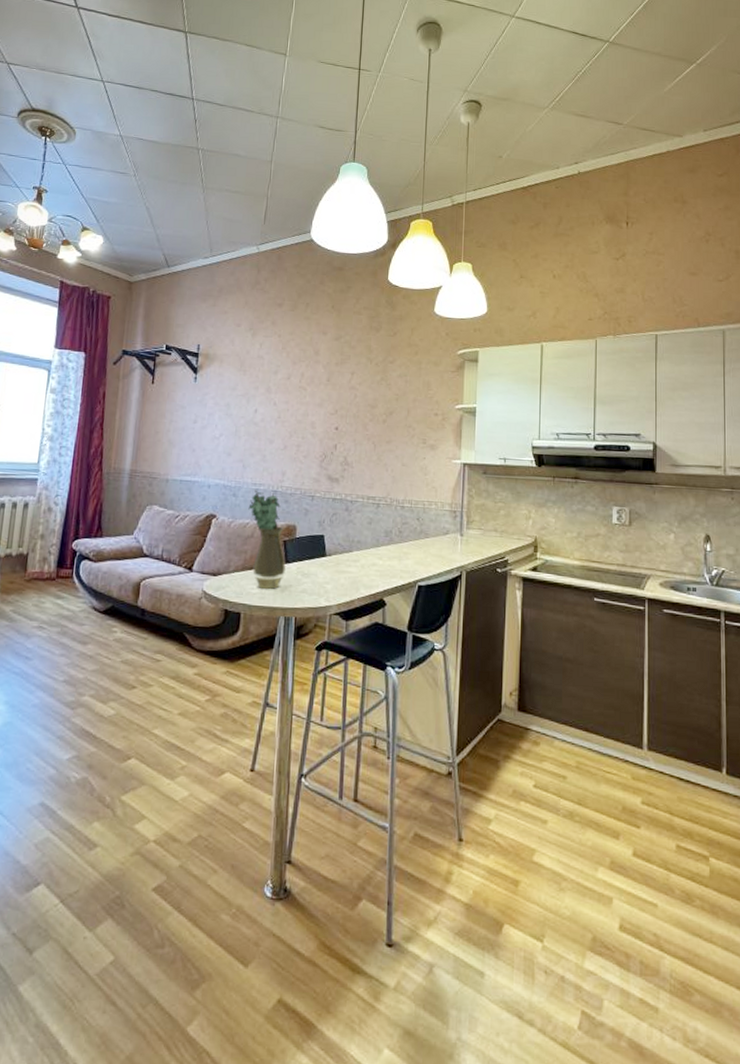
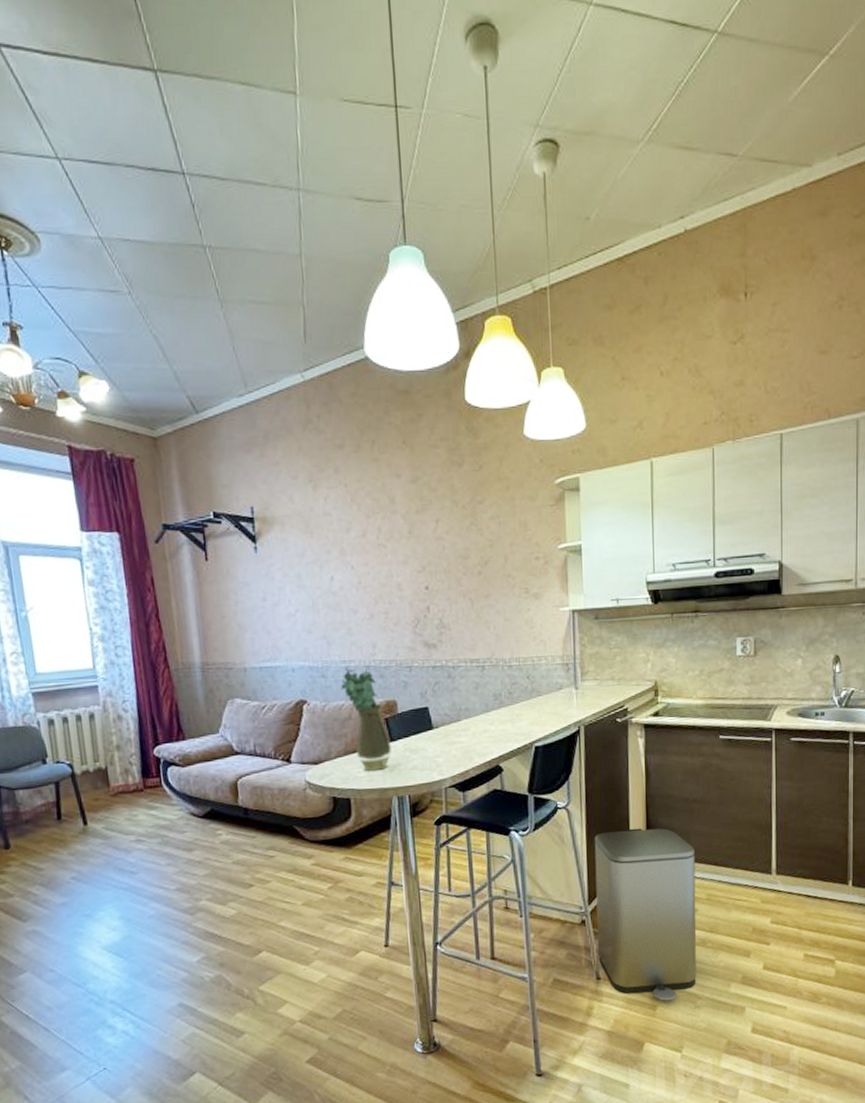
pedal bin: none [461,679,566,877] -> present [594,828,697,1001]

